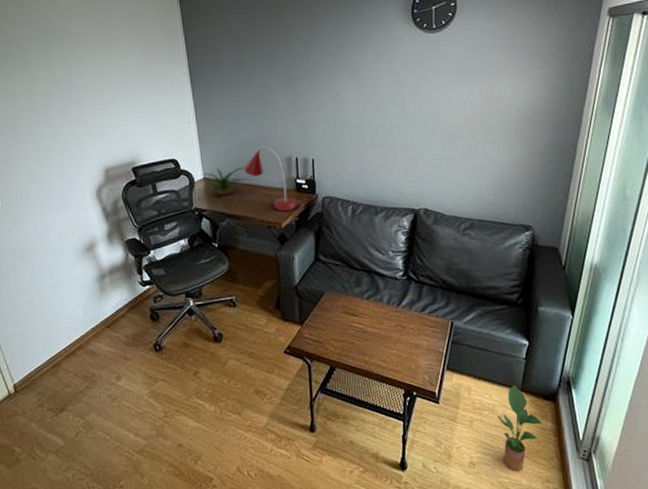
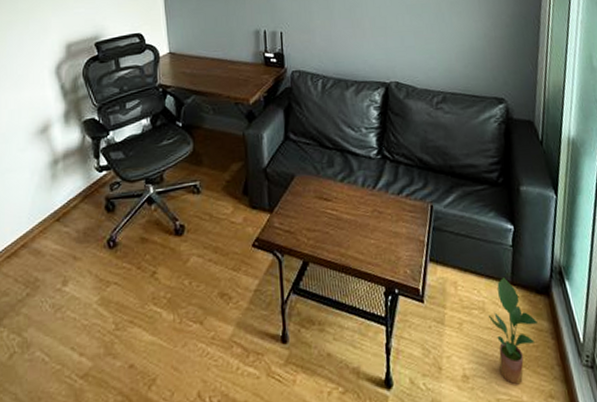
plant: present [201,166,253,196] -> none [166,40,221,72]
desk lamp: present [243,145,301,212] -> none [210,19,269,87]

